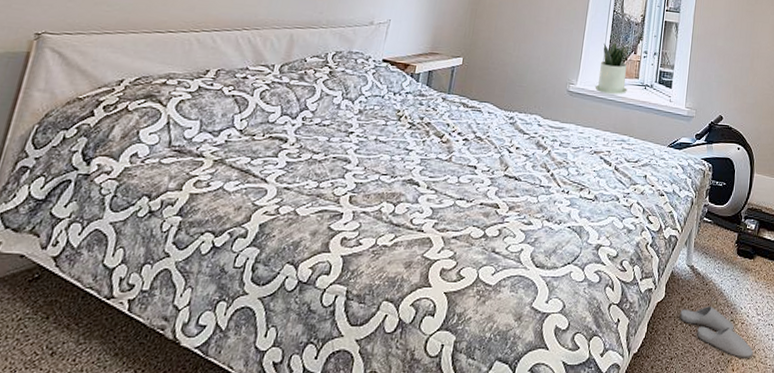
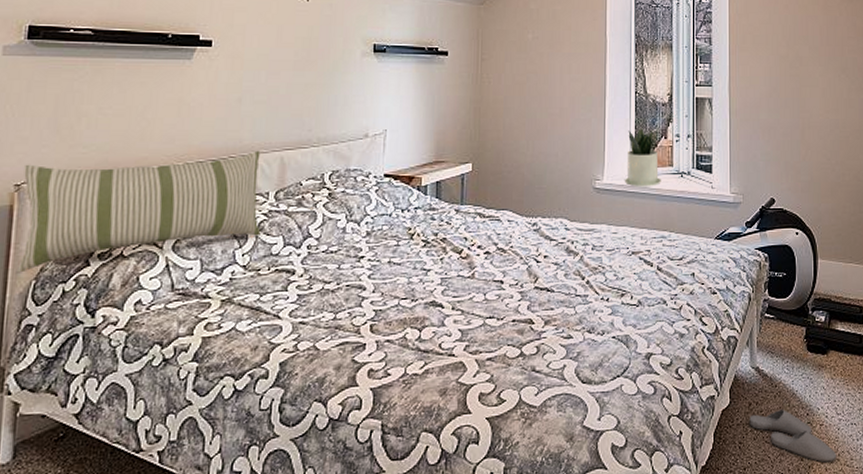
pillow: none [20,15,273,117] -> present [15,150,261,273]

